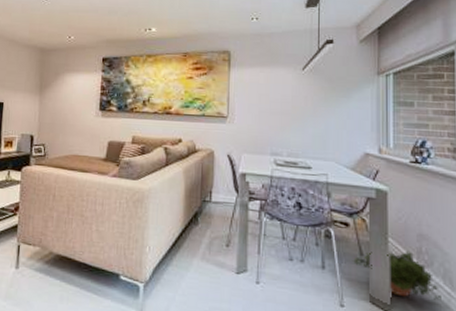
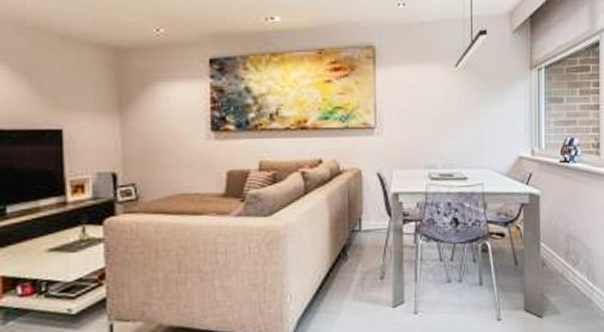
potted plant: present [352,250,441,300] -> none [508,252,585,300]

